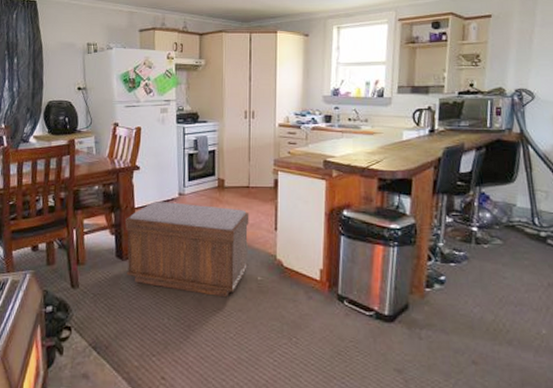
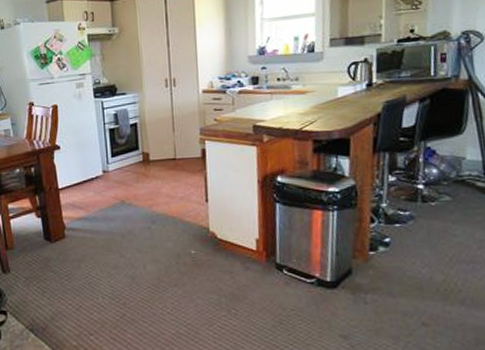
bench: present [125,202,249,298] -> none [51,180,181,274]

